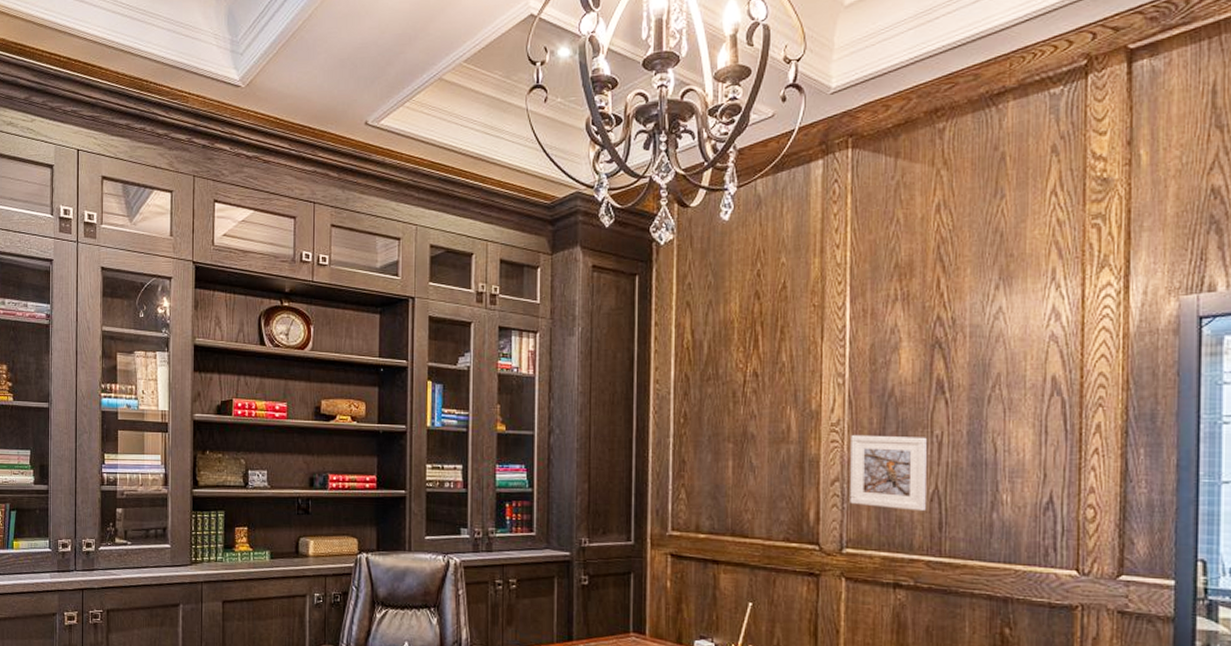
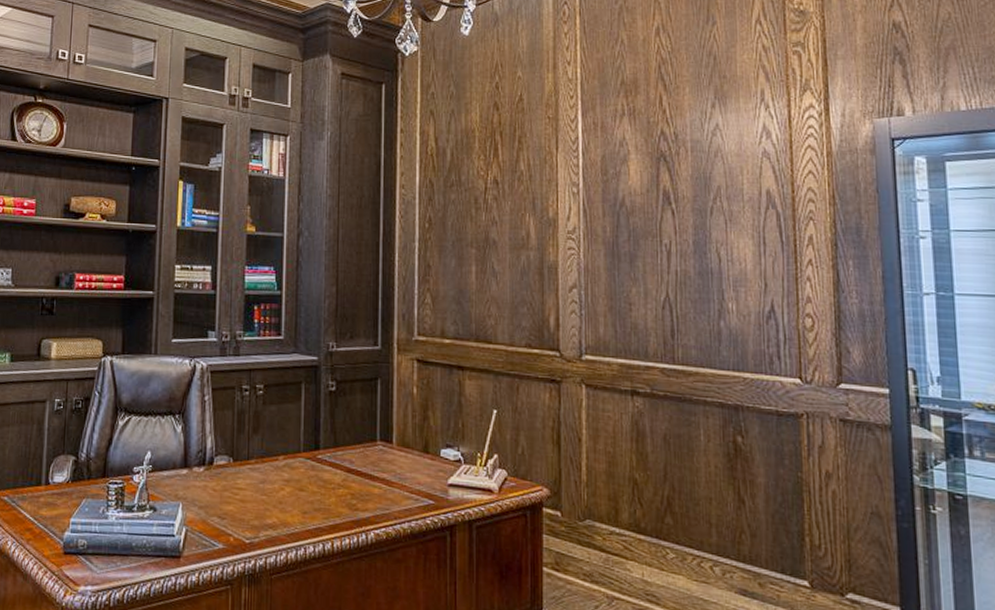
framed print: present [850,434,927,512] -> none [586,242,658,319]

